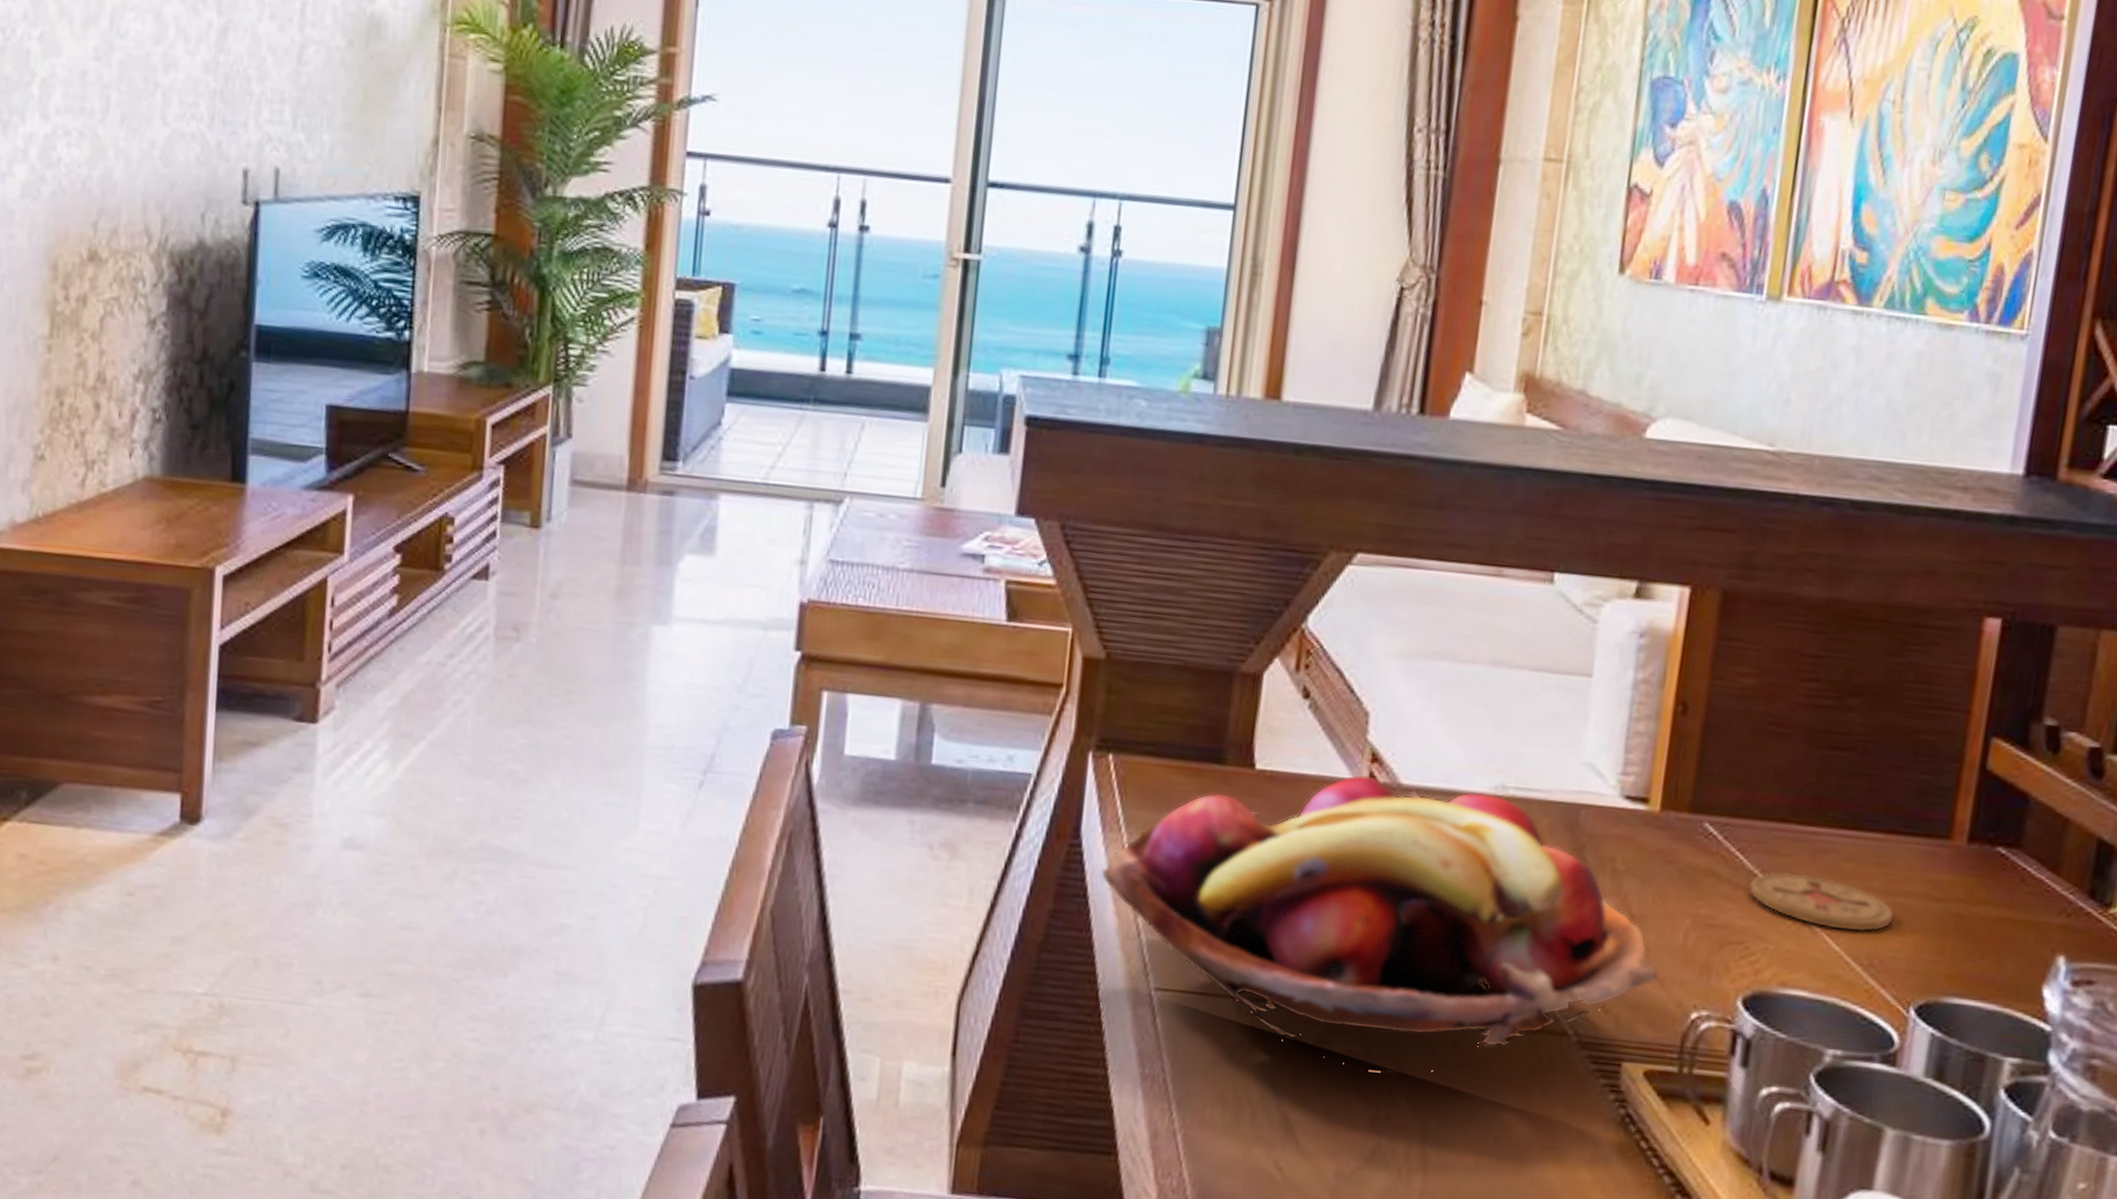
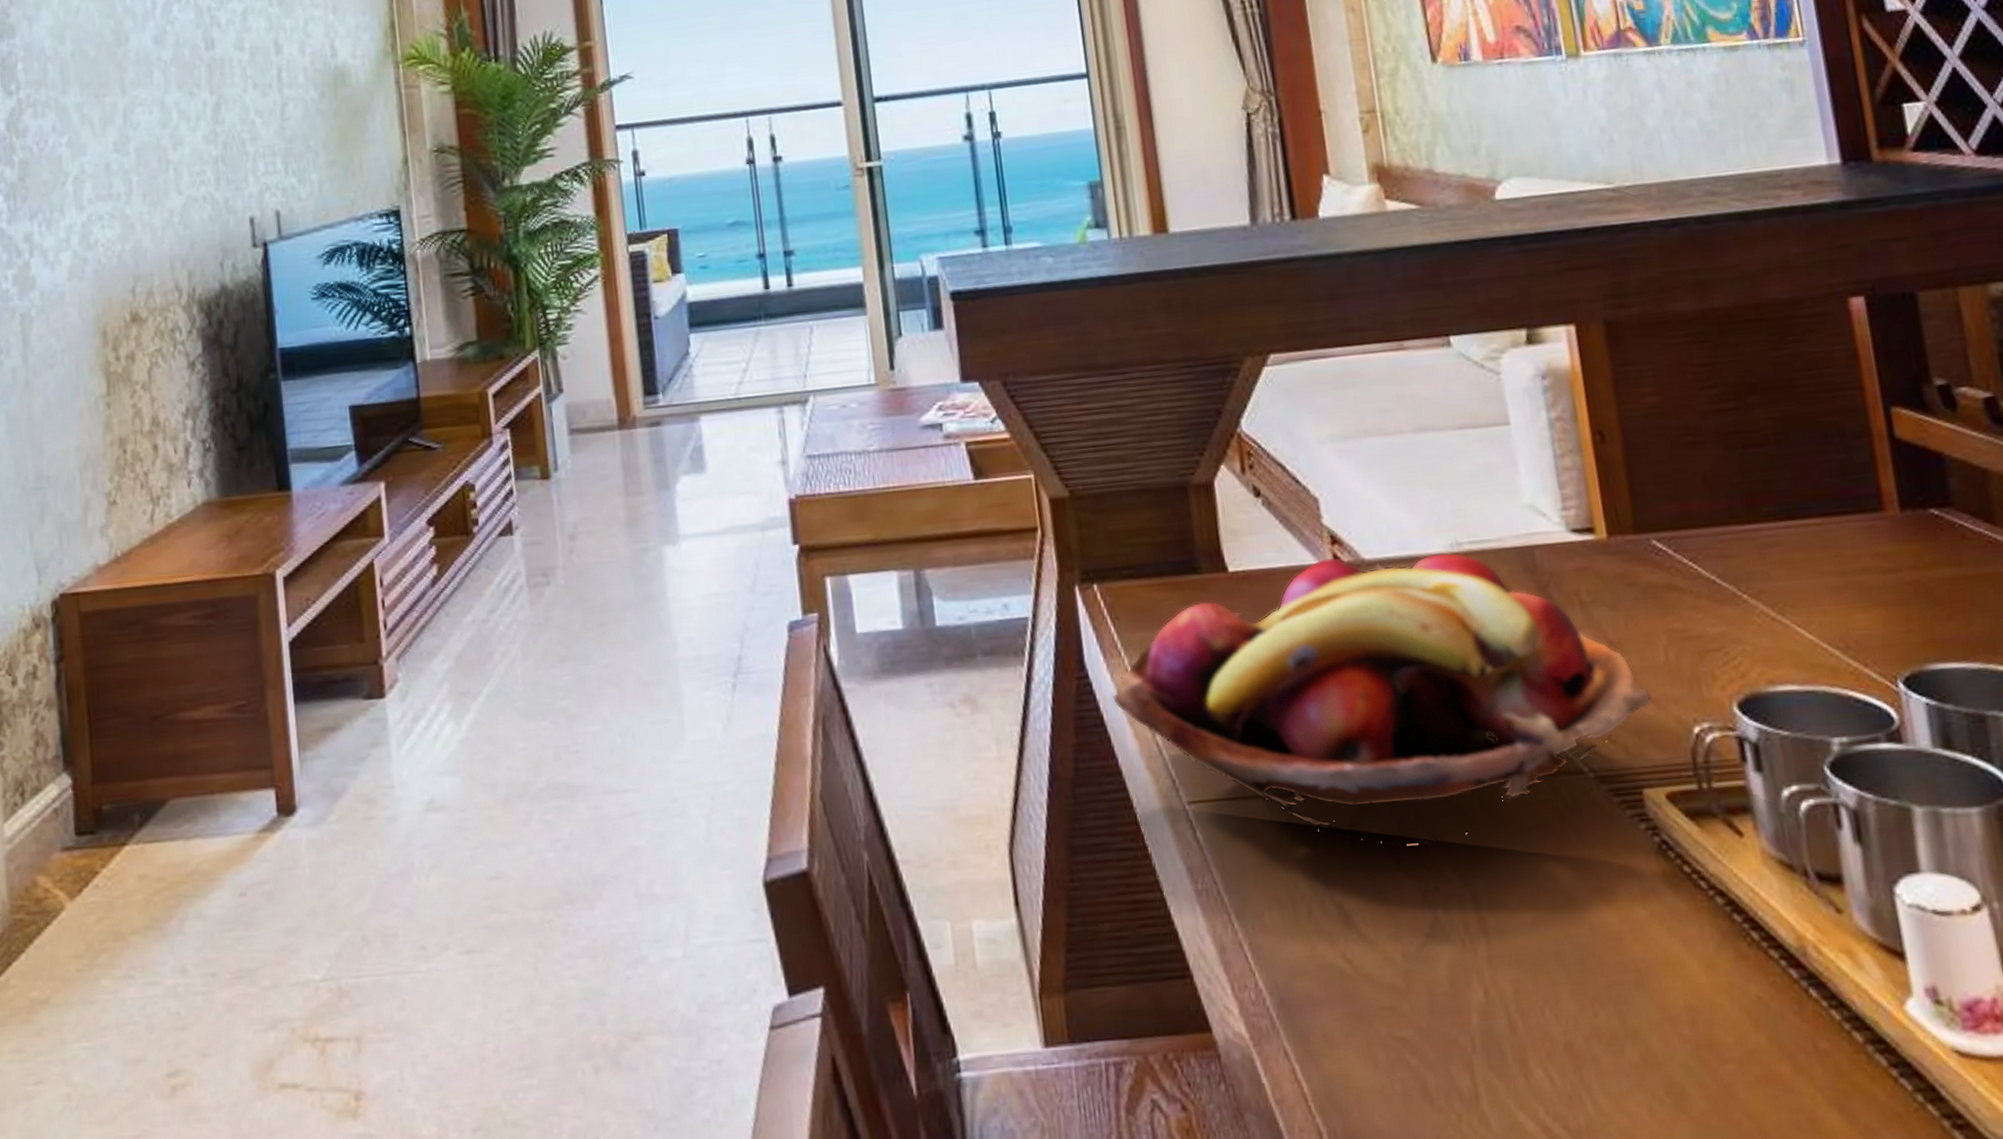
coaster: present [1749,871,1894,932] -> none [1710,570,1855,619]

